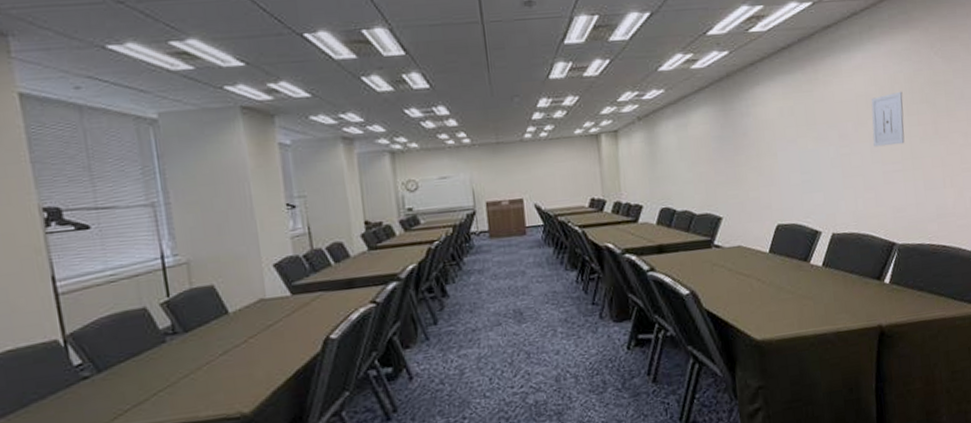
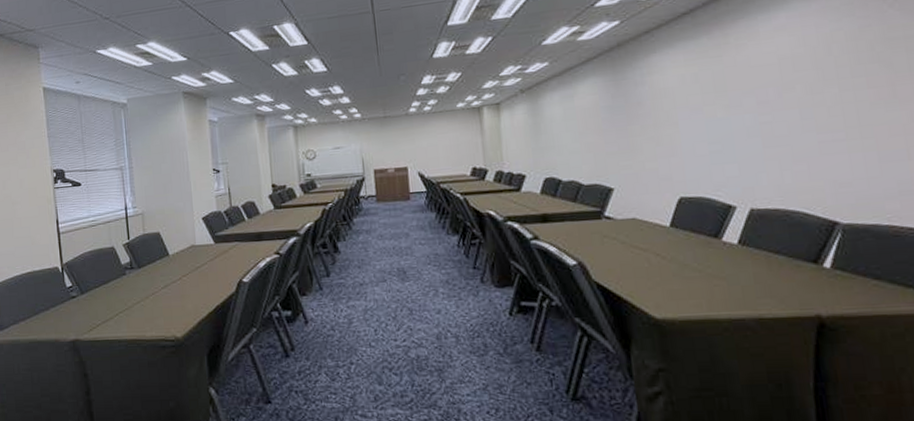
wall art: present [871,91,905,147] -> none [799,51,848,114]

